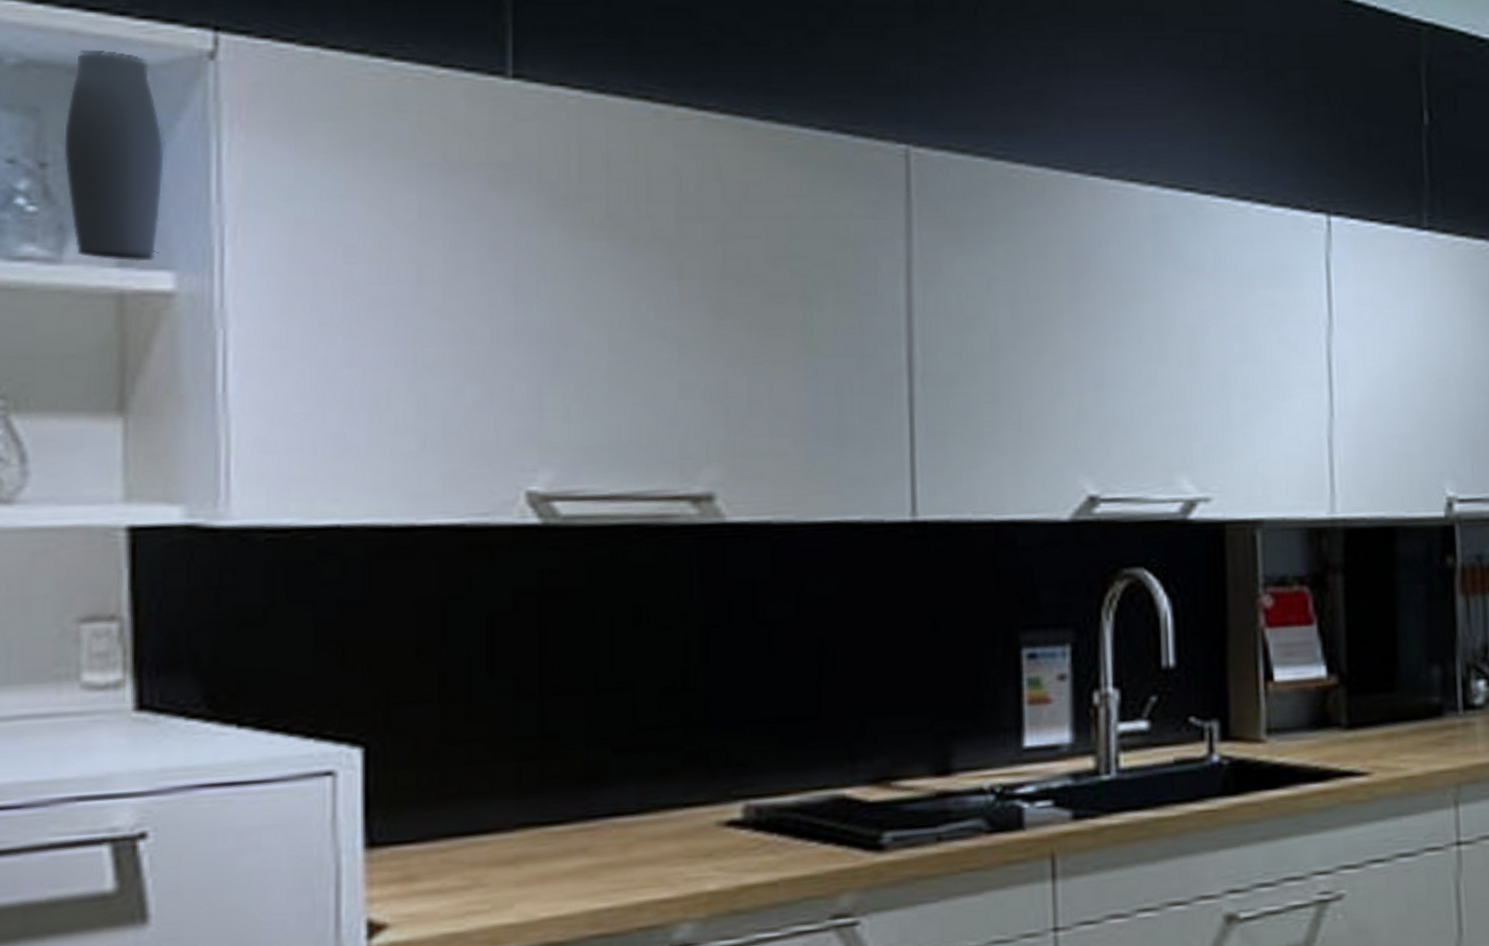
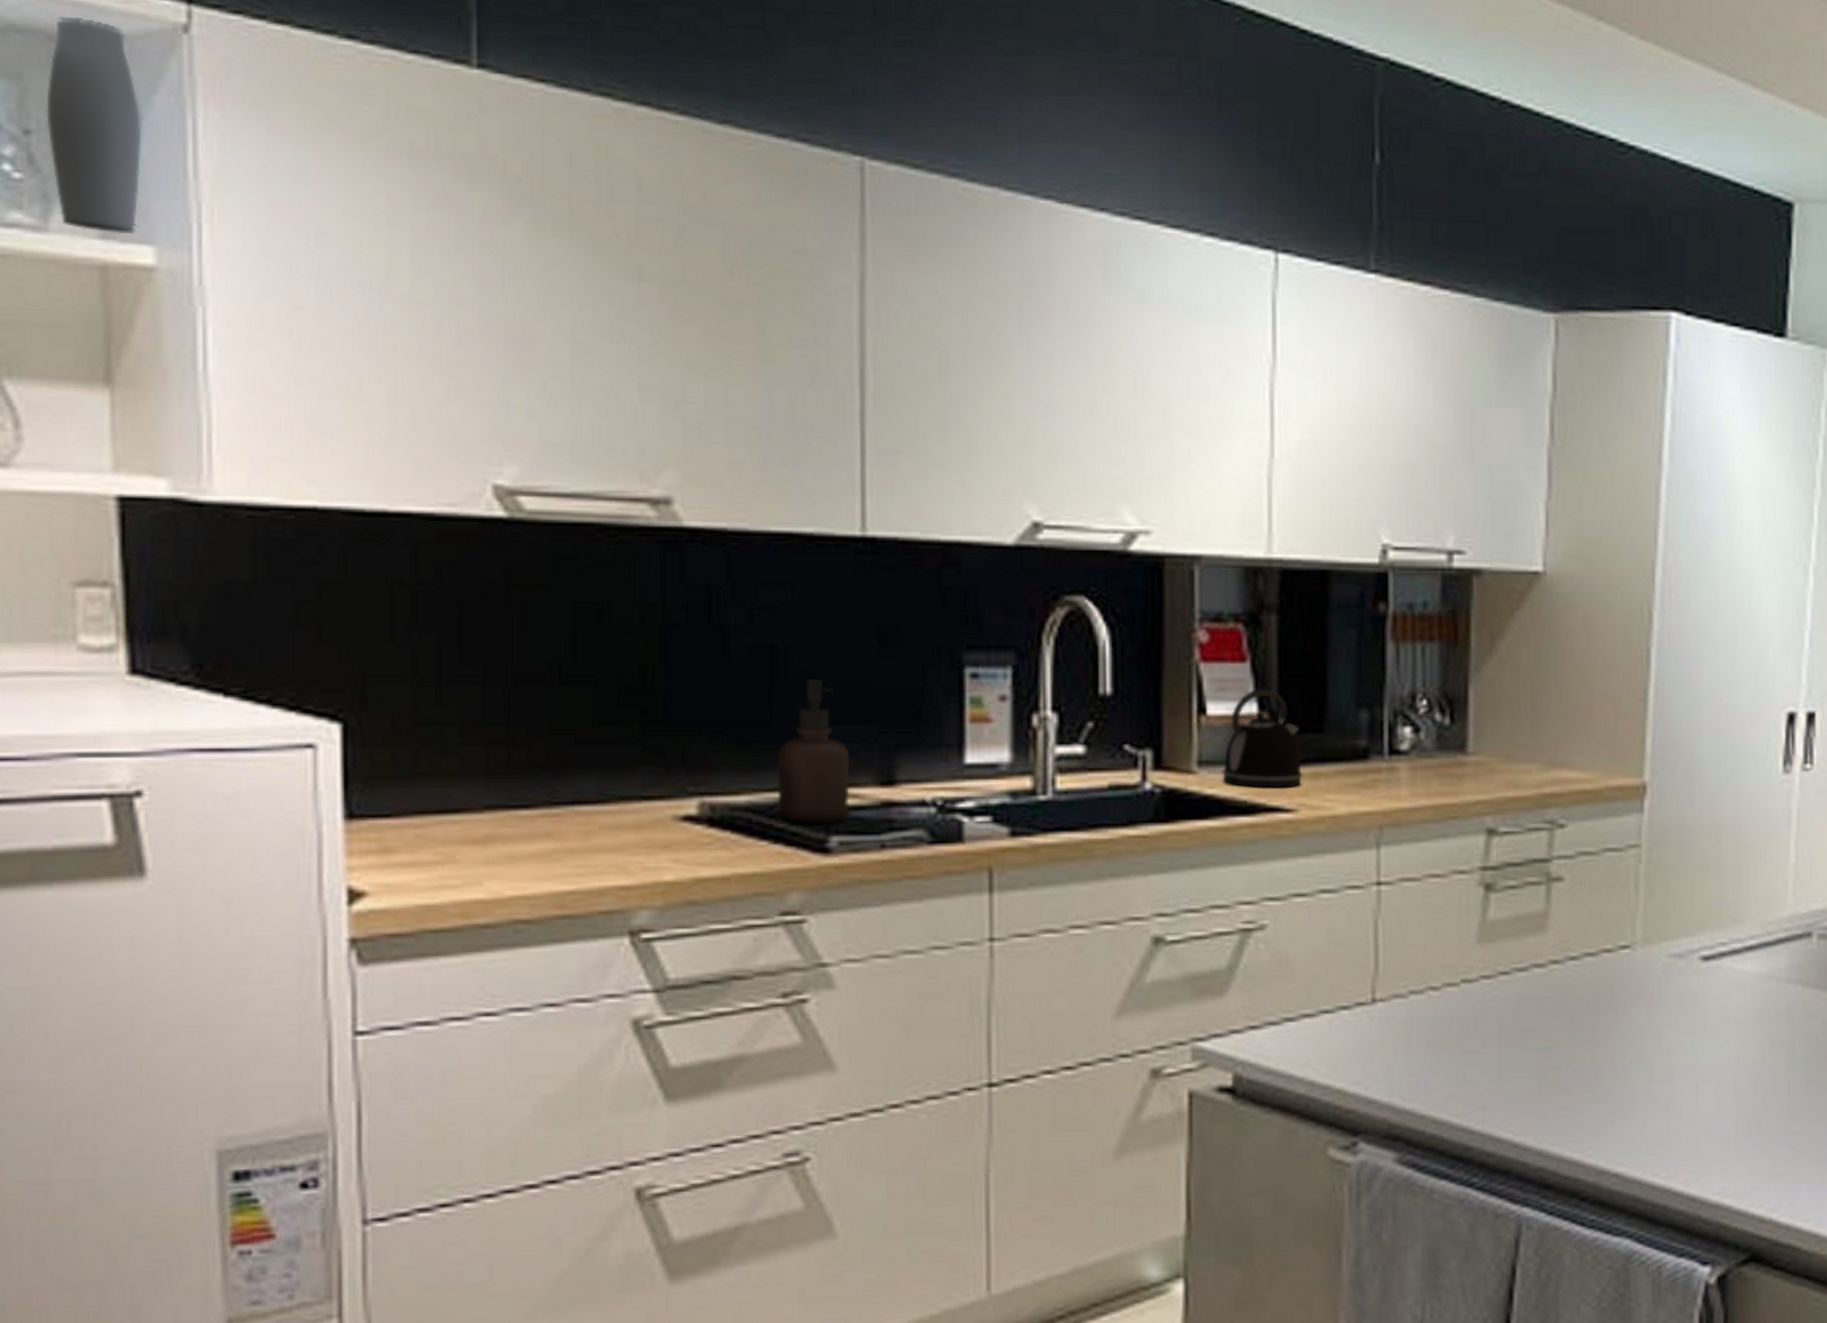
soap dispenser: none [826,670,904,824] -> present [777,680,850,827]
kettle: none [1291,649,1376,754] -> present [1222,688,1303,789]

